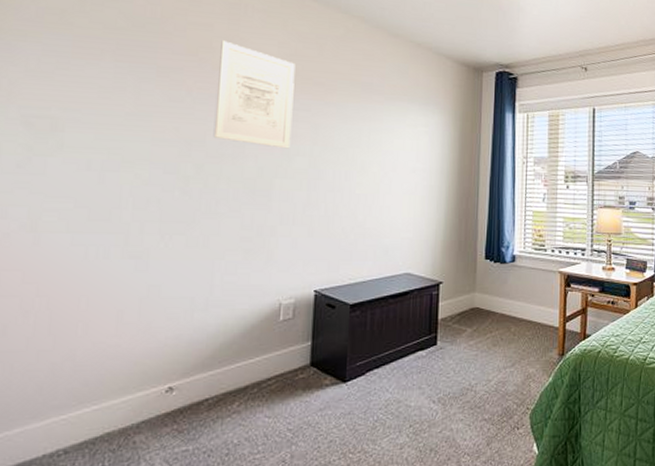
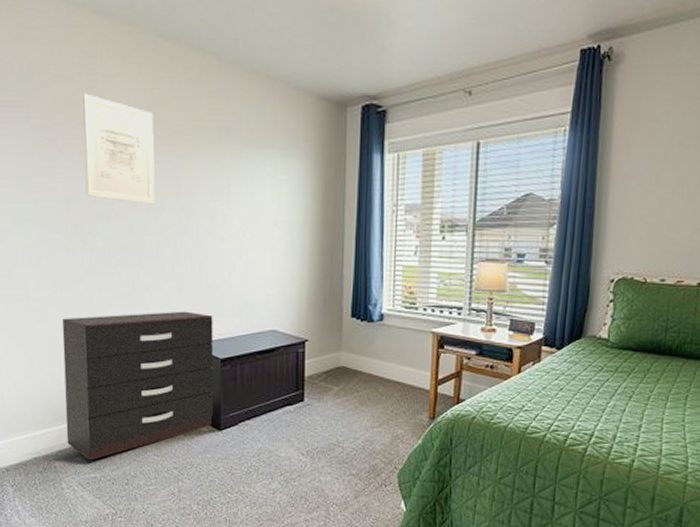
dresser: none [154,255,345,430] -> present [62,311,214,461]

